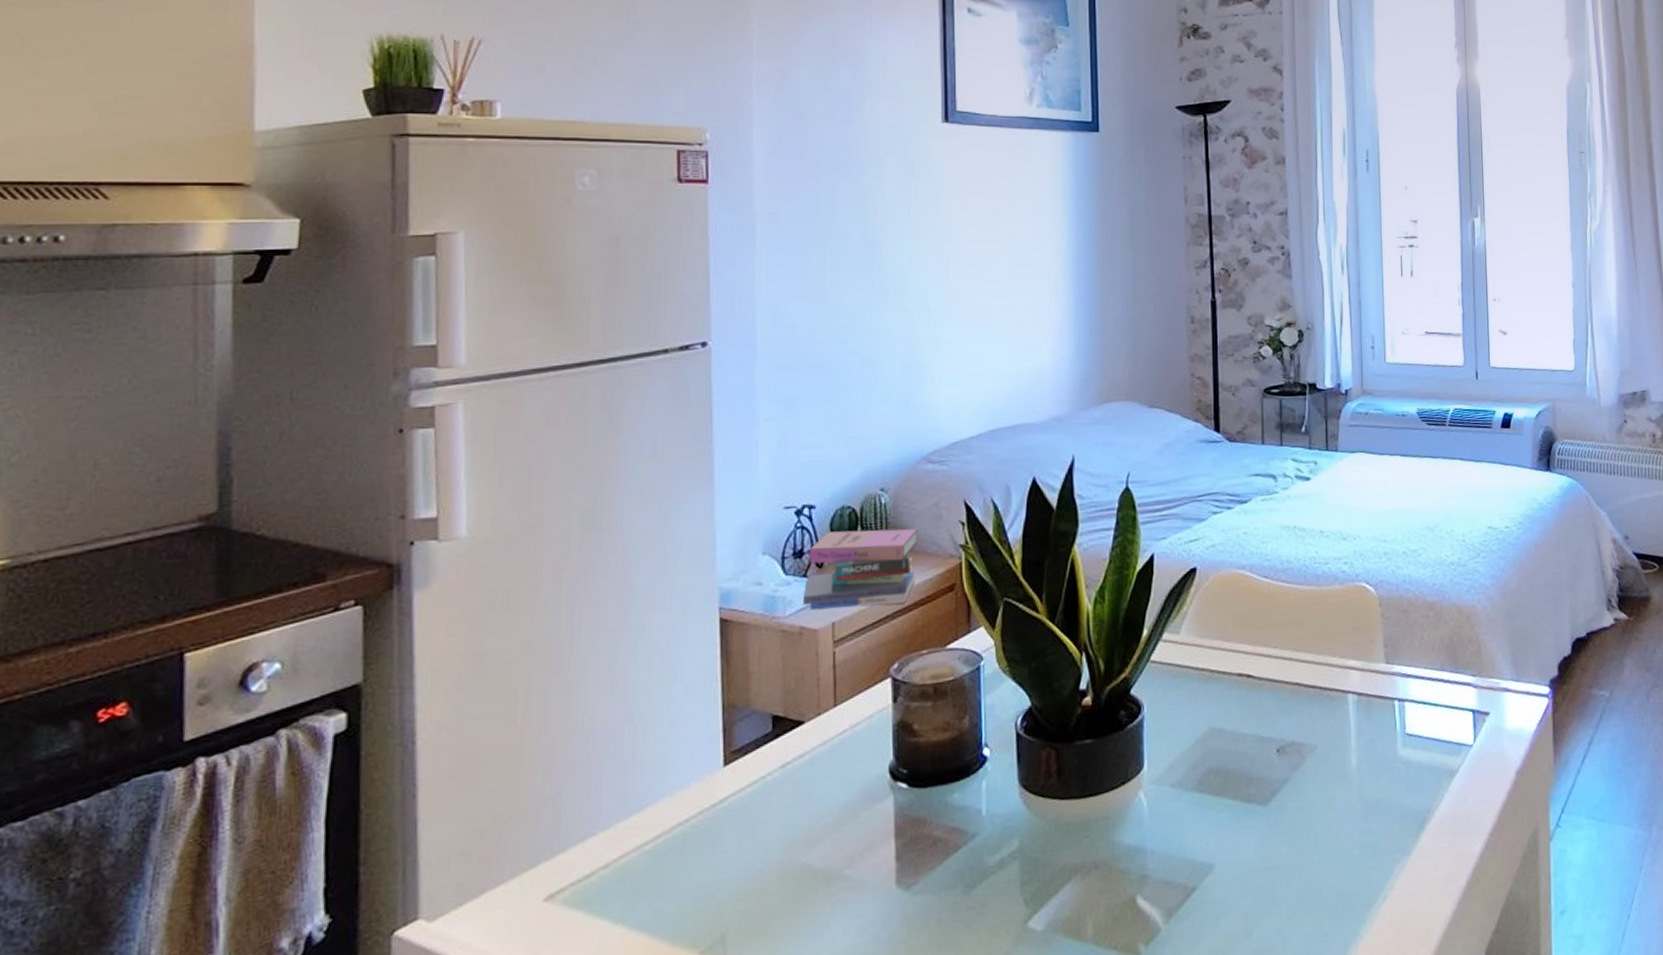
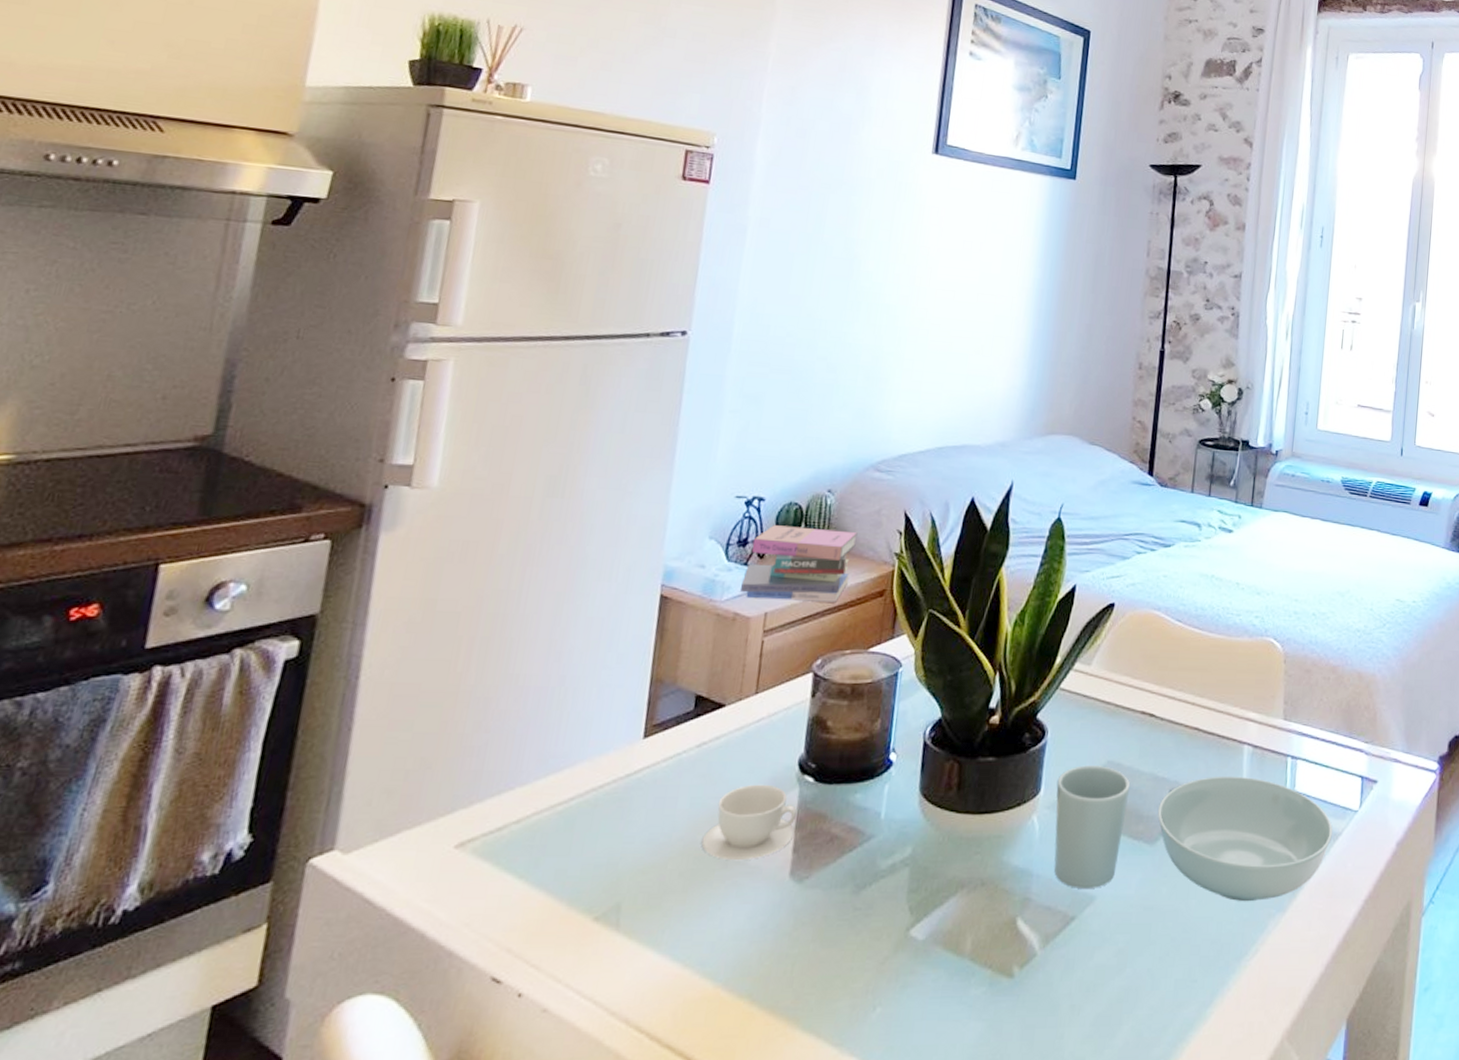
teacup: none [800,796,895,877] -> present [701,784,797,861]
mug: none [1159,733,1236,859] -> present [1054,765,1131,888]
bowl: none [1266,725,1450,851] -> present [1157,776,1333,902]

